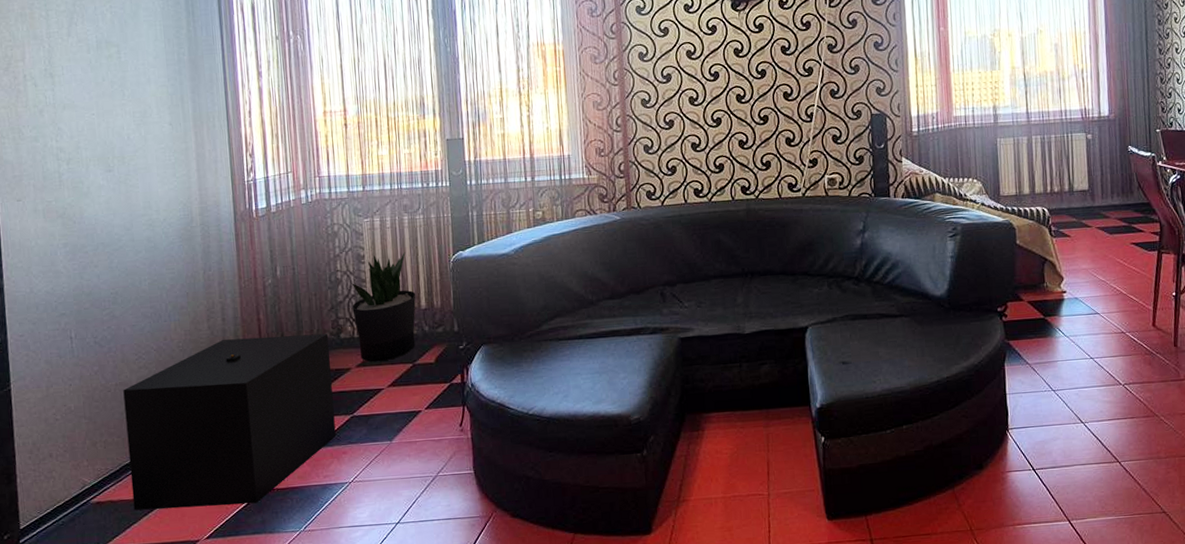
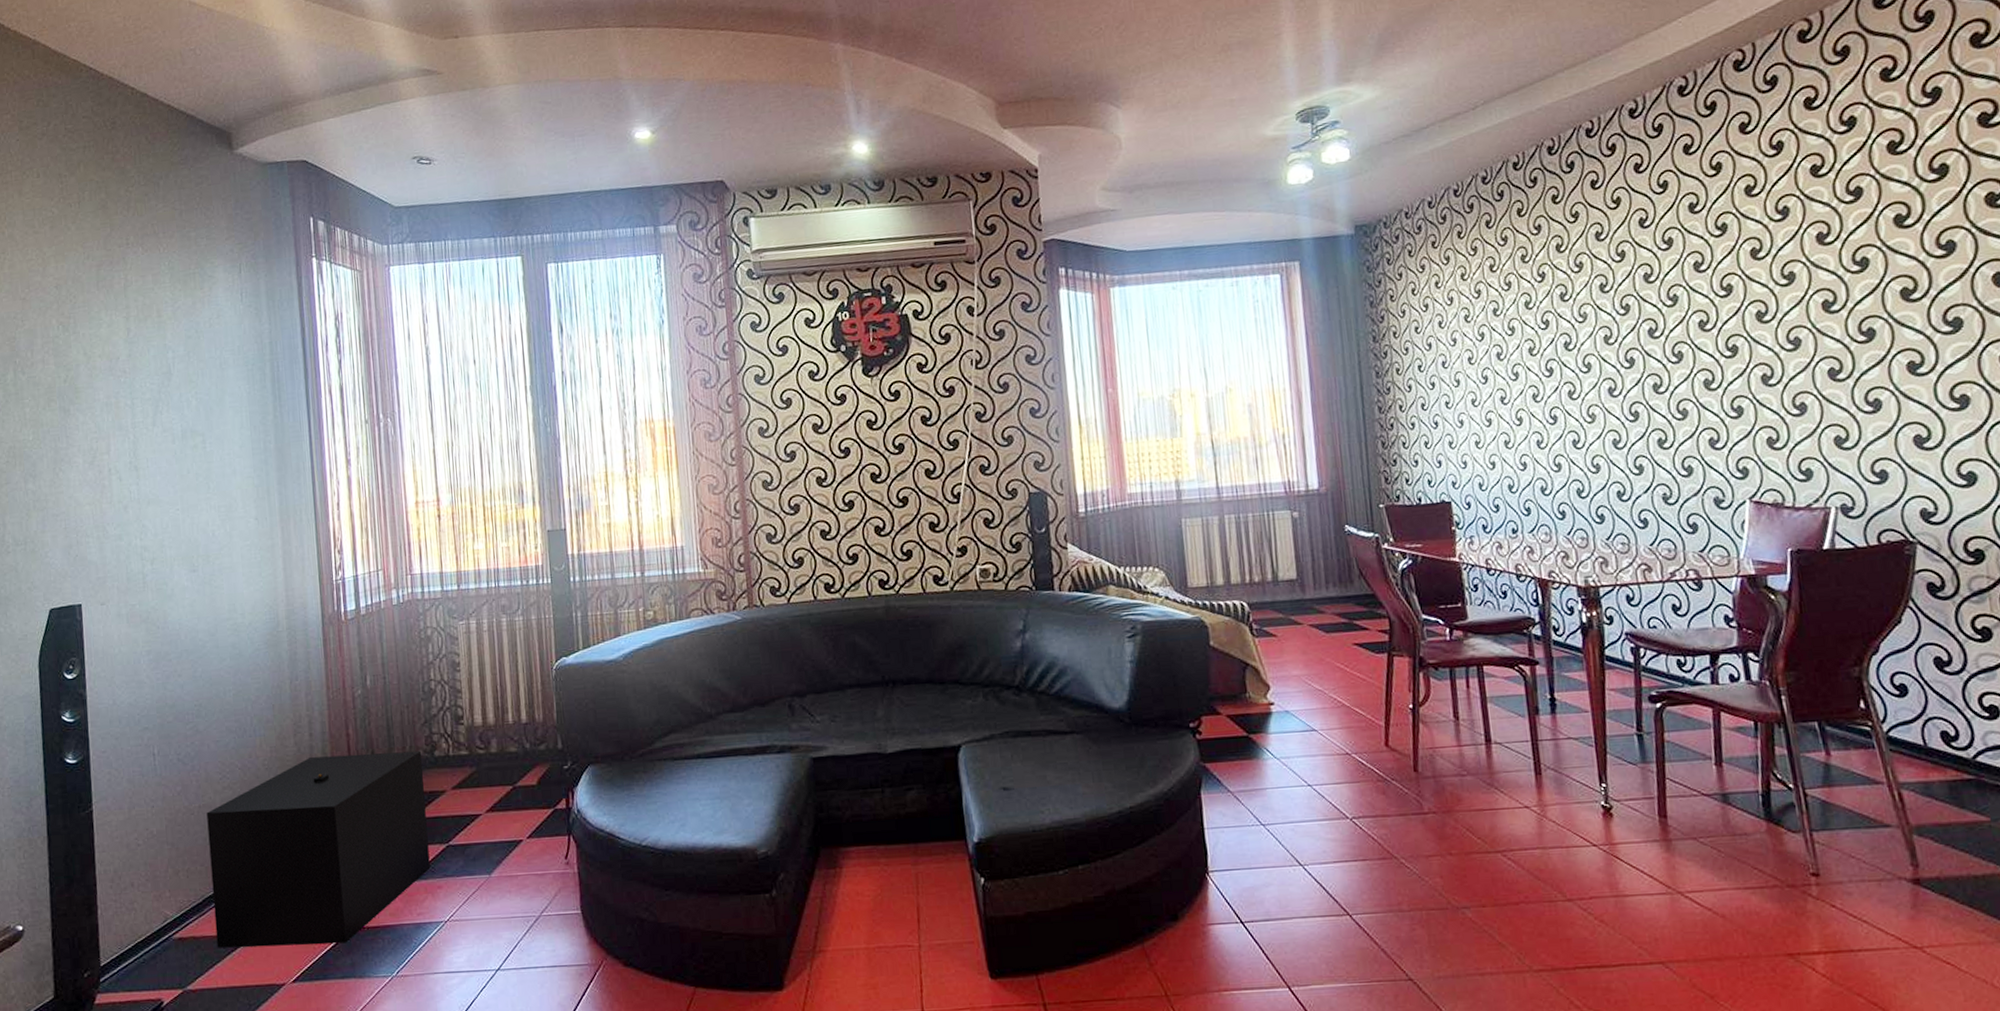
planter: present [351,252,416,362] -> none [446,658,516,784]

